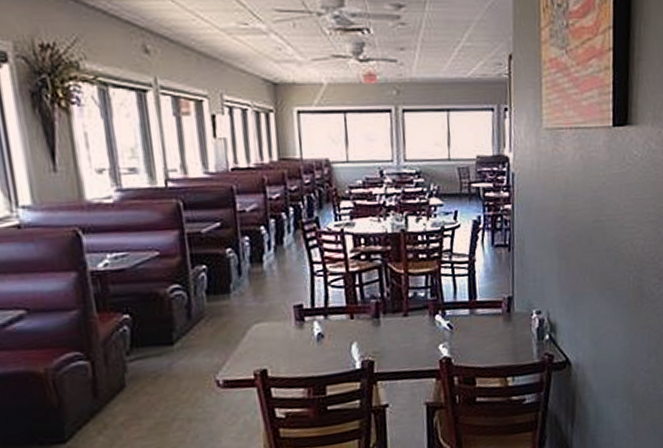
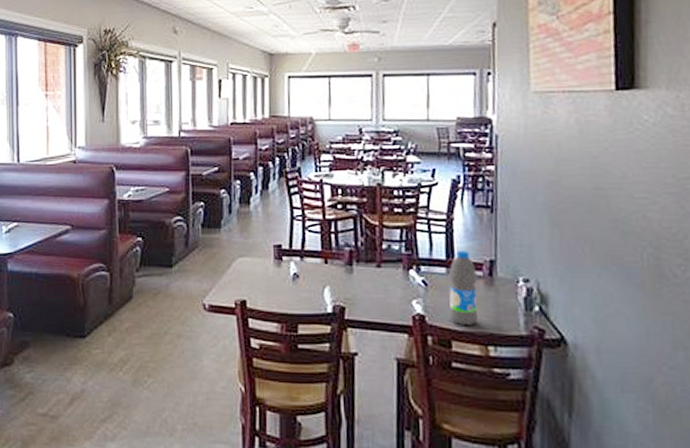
water bottle: none [471,290,498,362] -> present [448,251,478,325]

